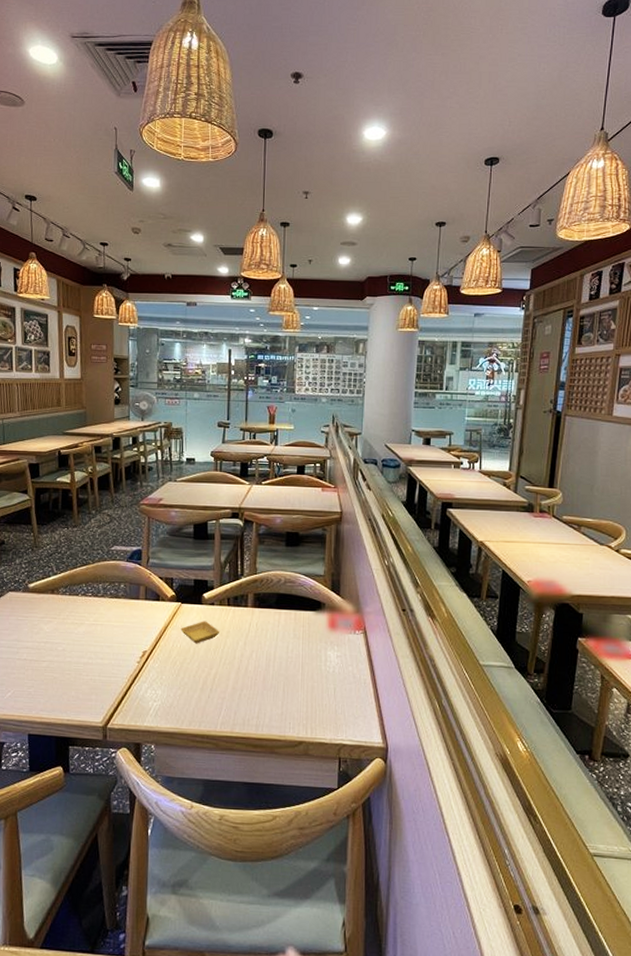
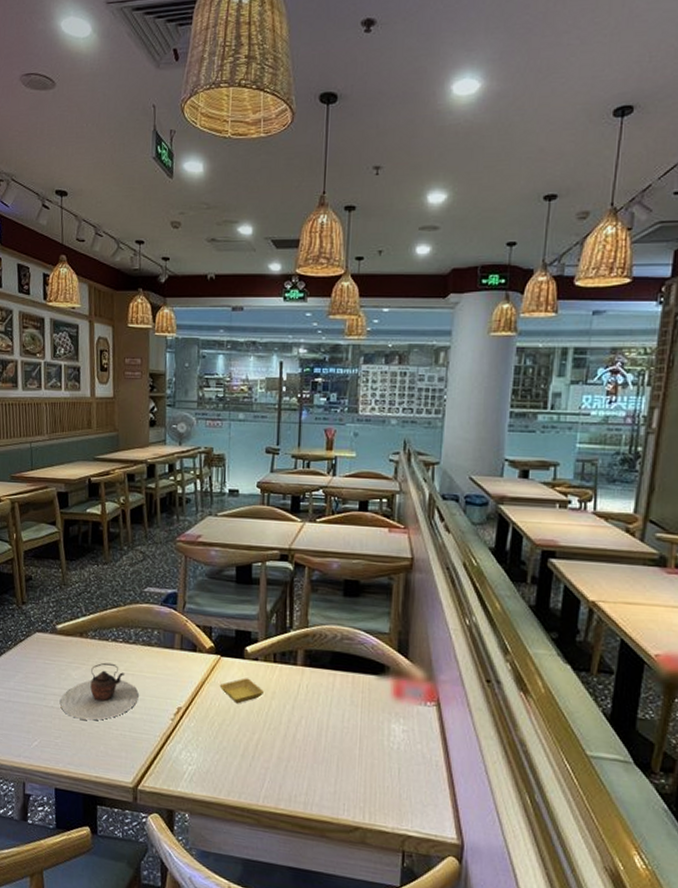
teapot: none [33,615,107,669] -> present [60,662,139,721]

